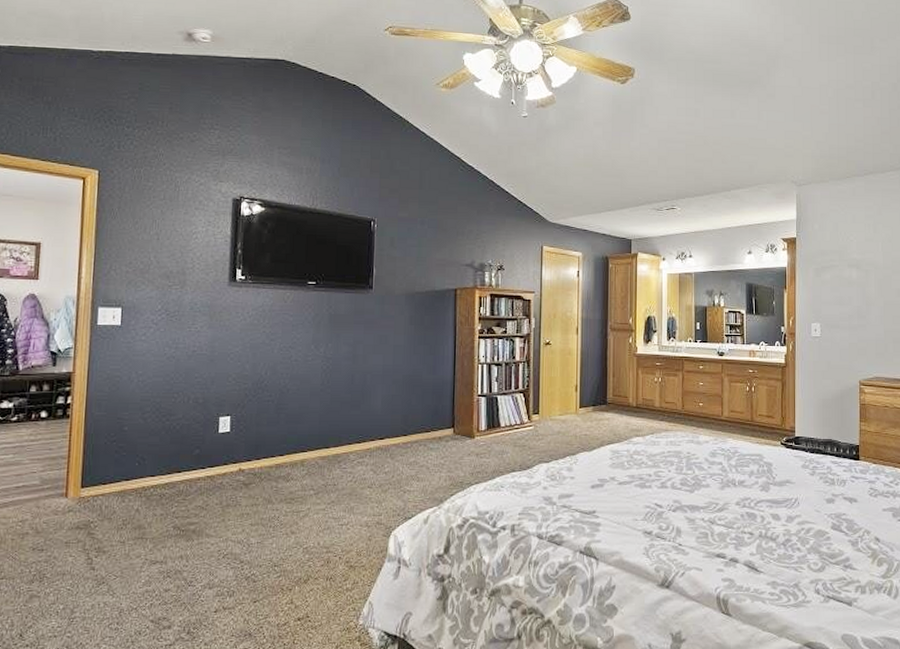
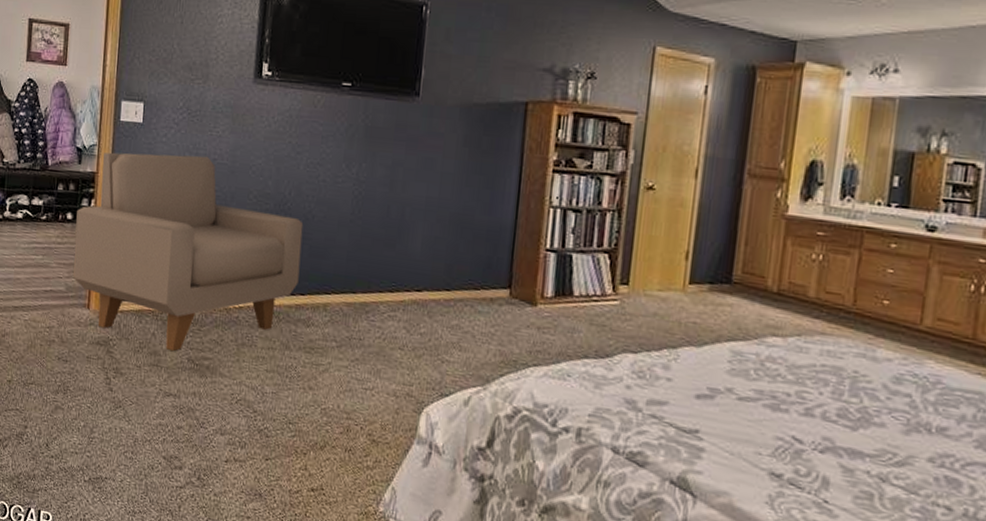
armchair: none [48,349,280,523] -> present [72,152,304,352]

